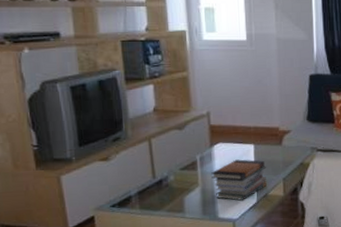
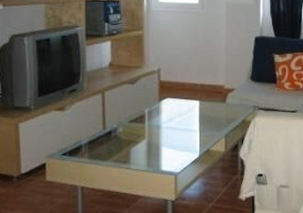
book stack: present [211,159,267,201] -> none [158,114,210,155]

